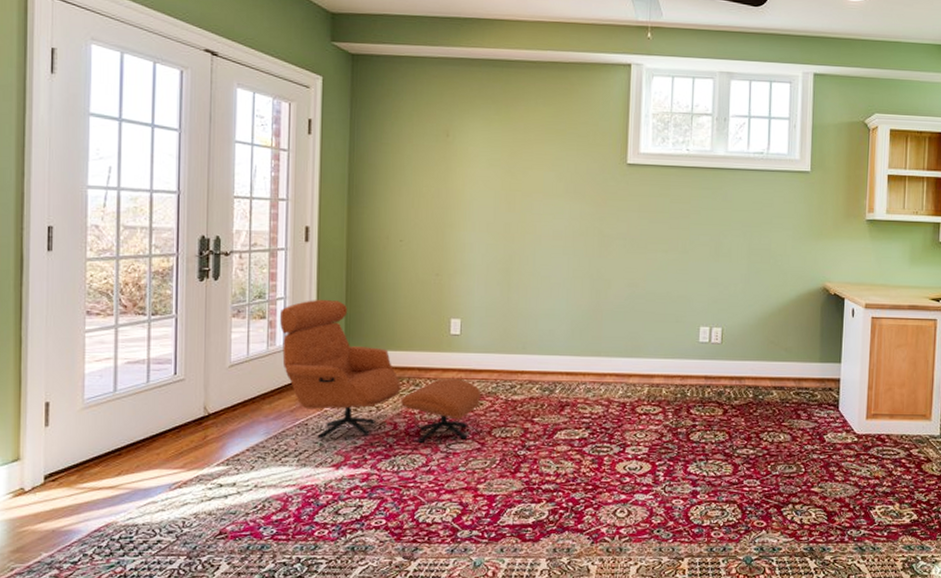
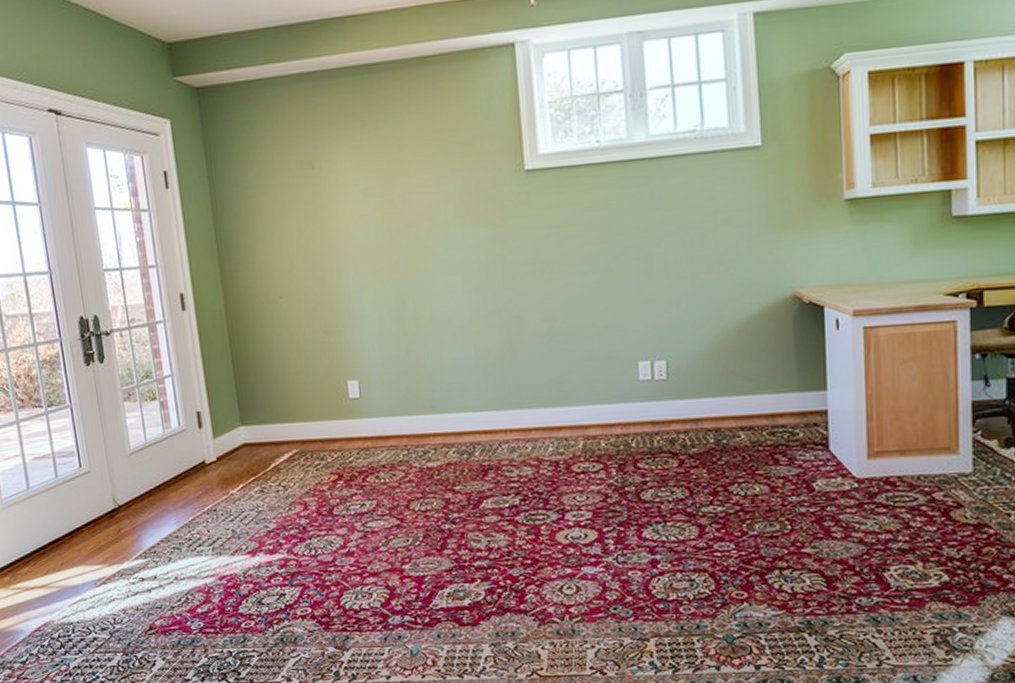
armchair: present [280,299,482,444] -> none [170,372,393,526]

